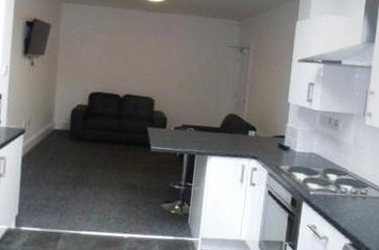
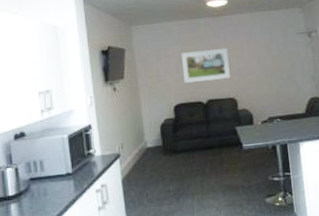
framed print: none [105,41,156,77] -> present [181,47,230,84]

